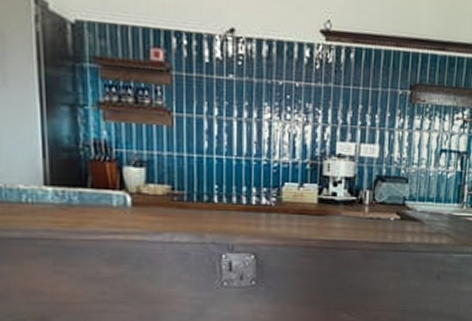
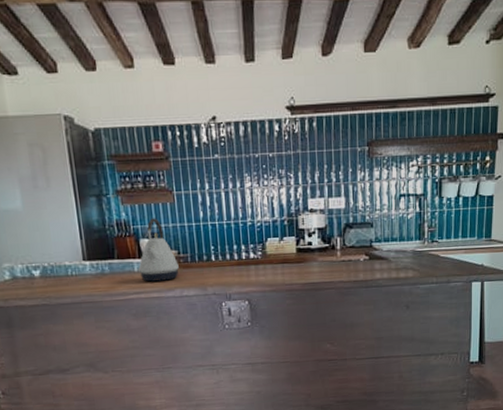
kettle: none [118,142,171,221] -> present [138,218,179,282]

